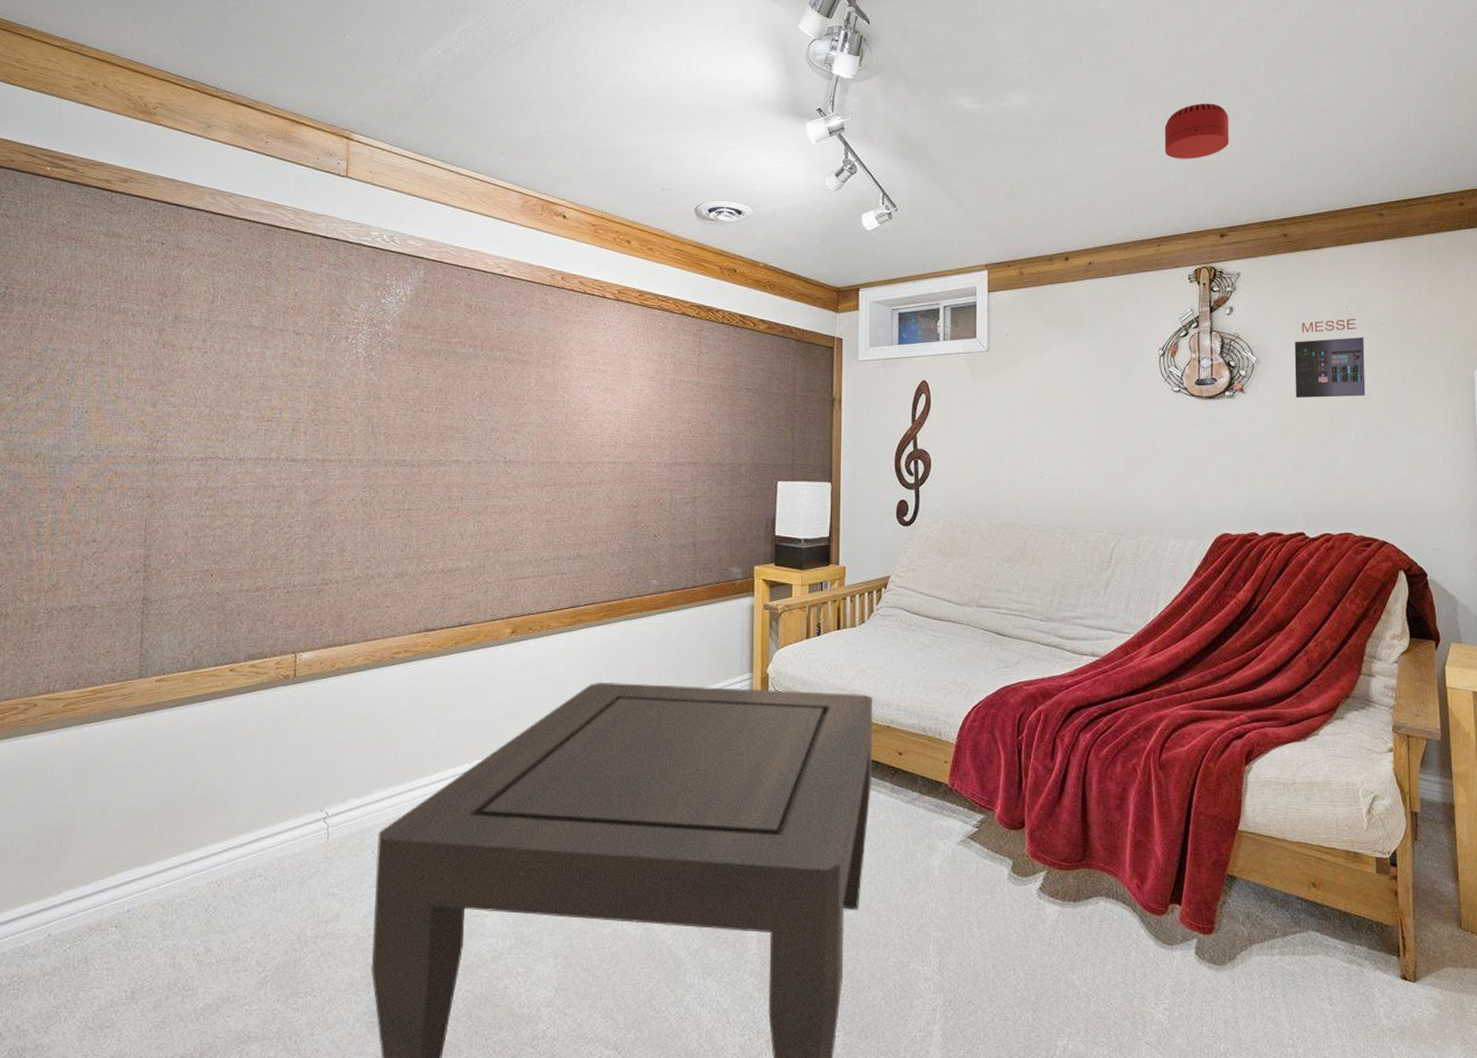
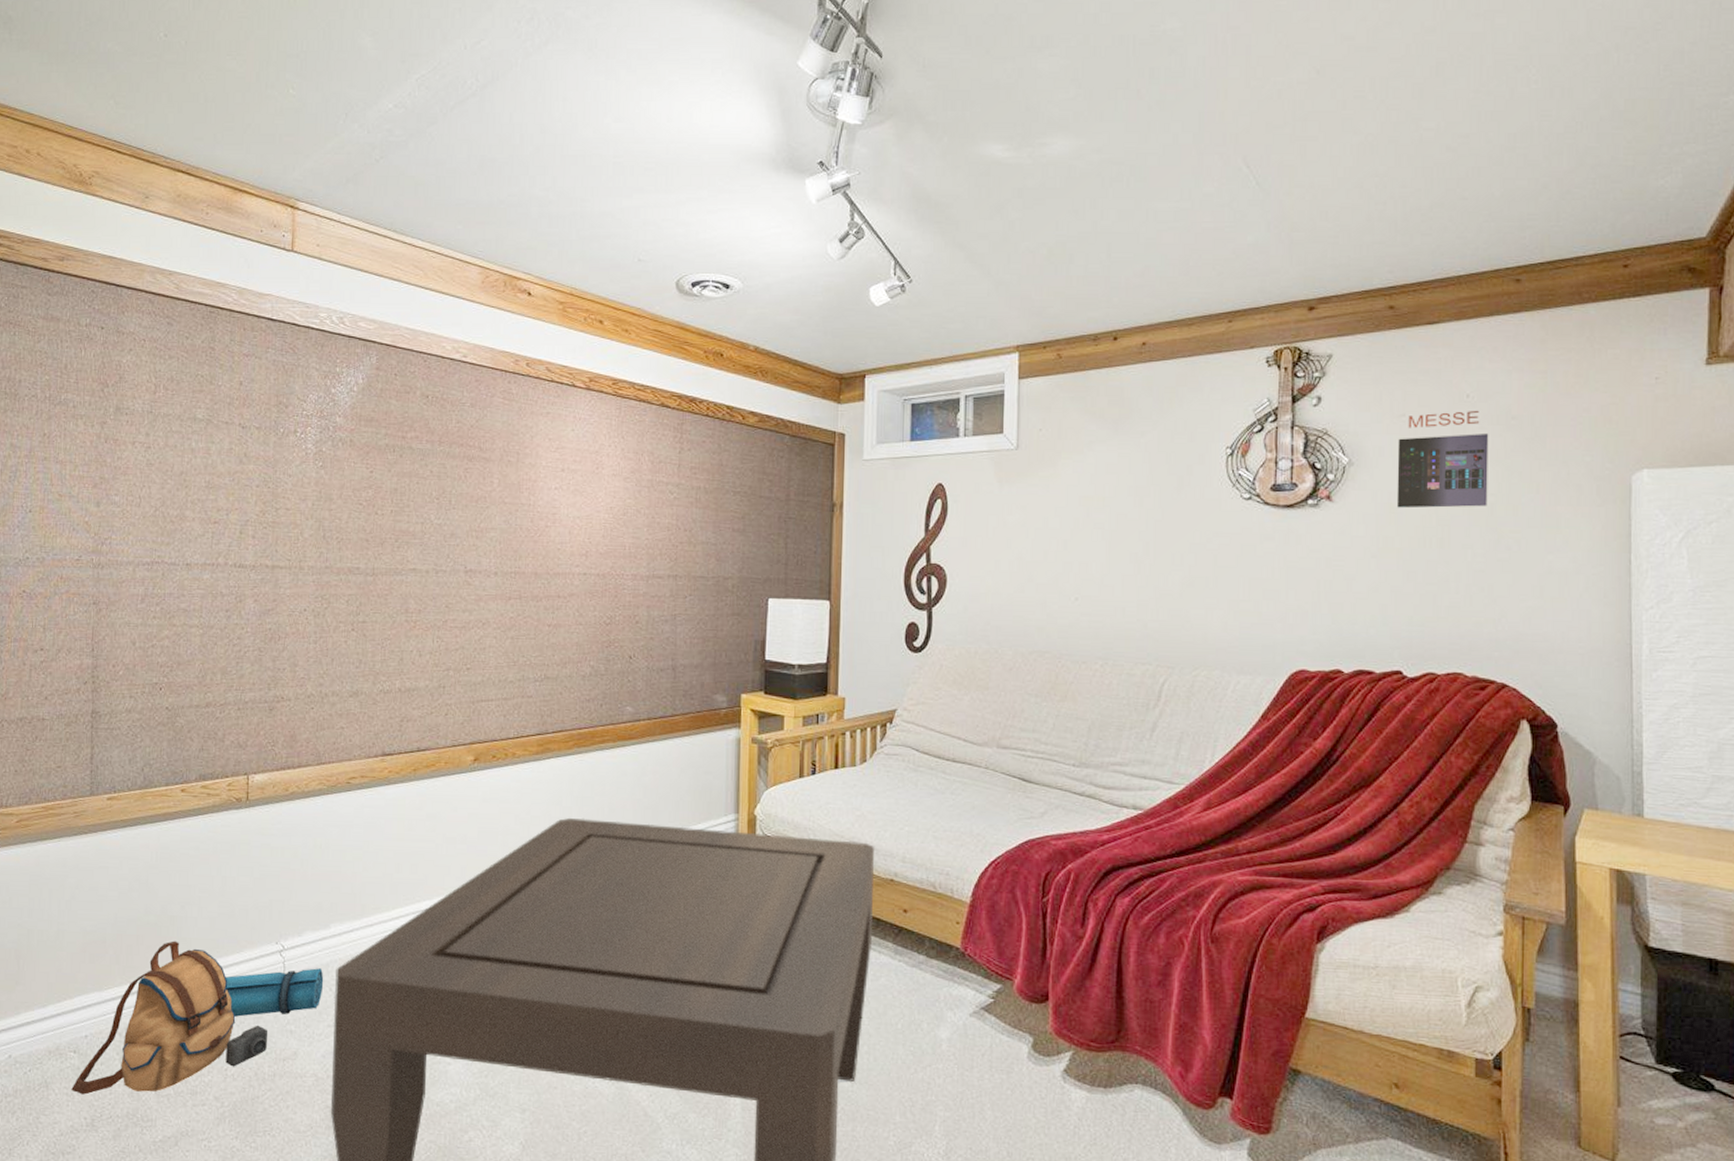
backpack: none [112,813,367,968] -> present [71,940,324,1095]
smoke detector: present [1164,103,1230,159] -> none [1241,144,1325,215]

